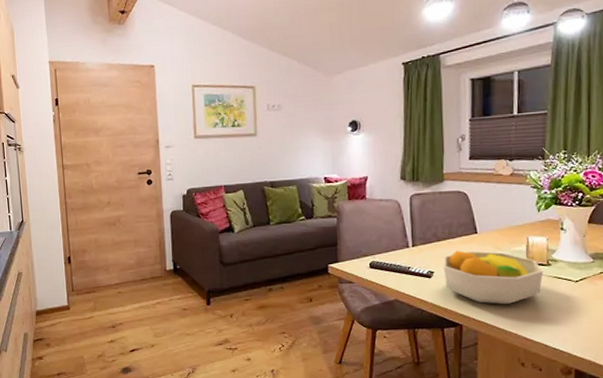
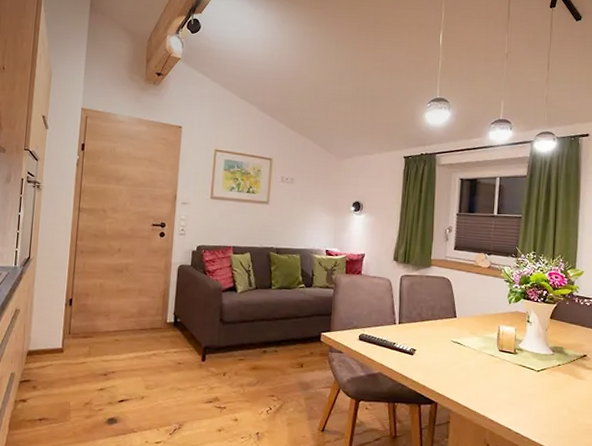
fruit bowl: present [443,250,544,305] -> none [424,331,511,388]

